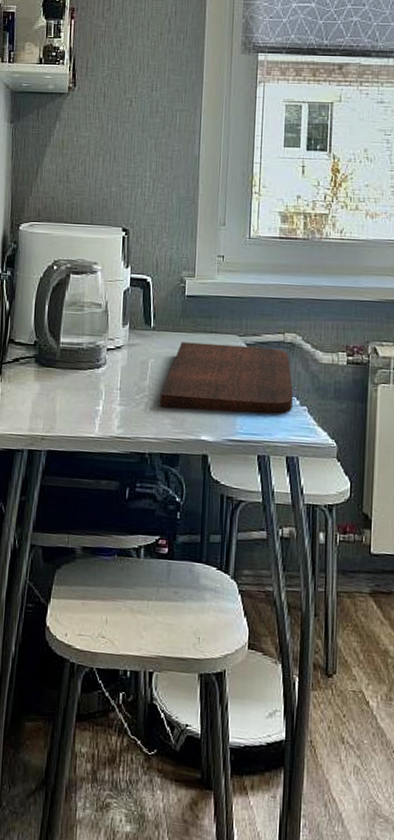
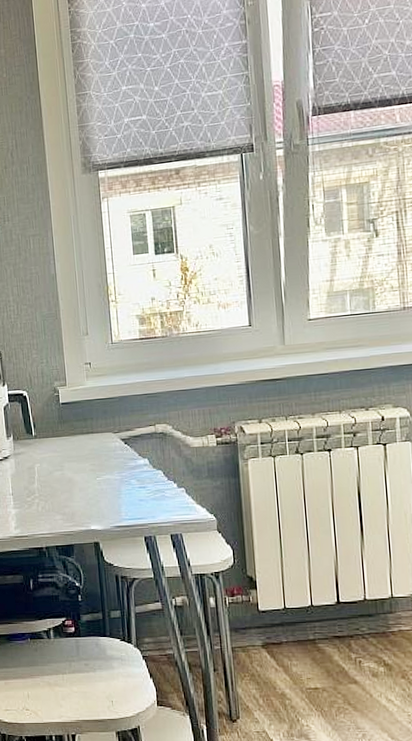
cutting board: present [160,342,293,414] -> none [49,439,171,505]

